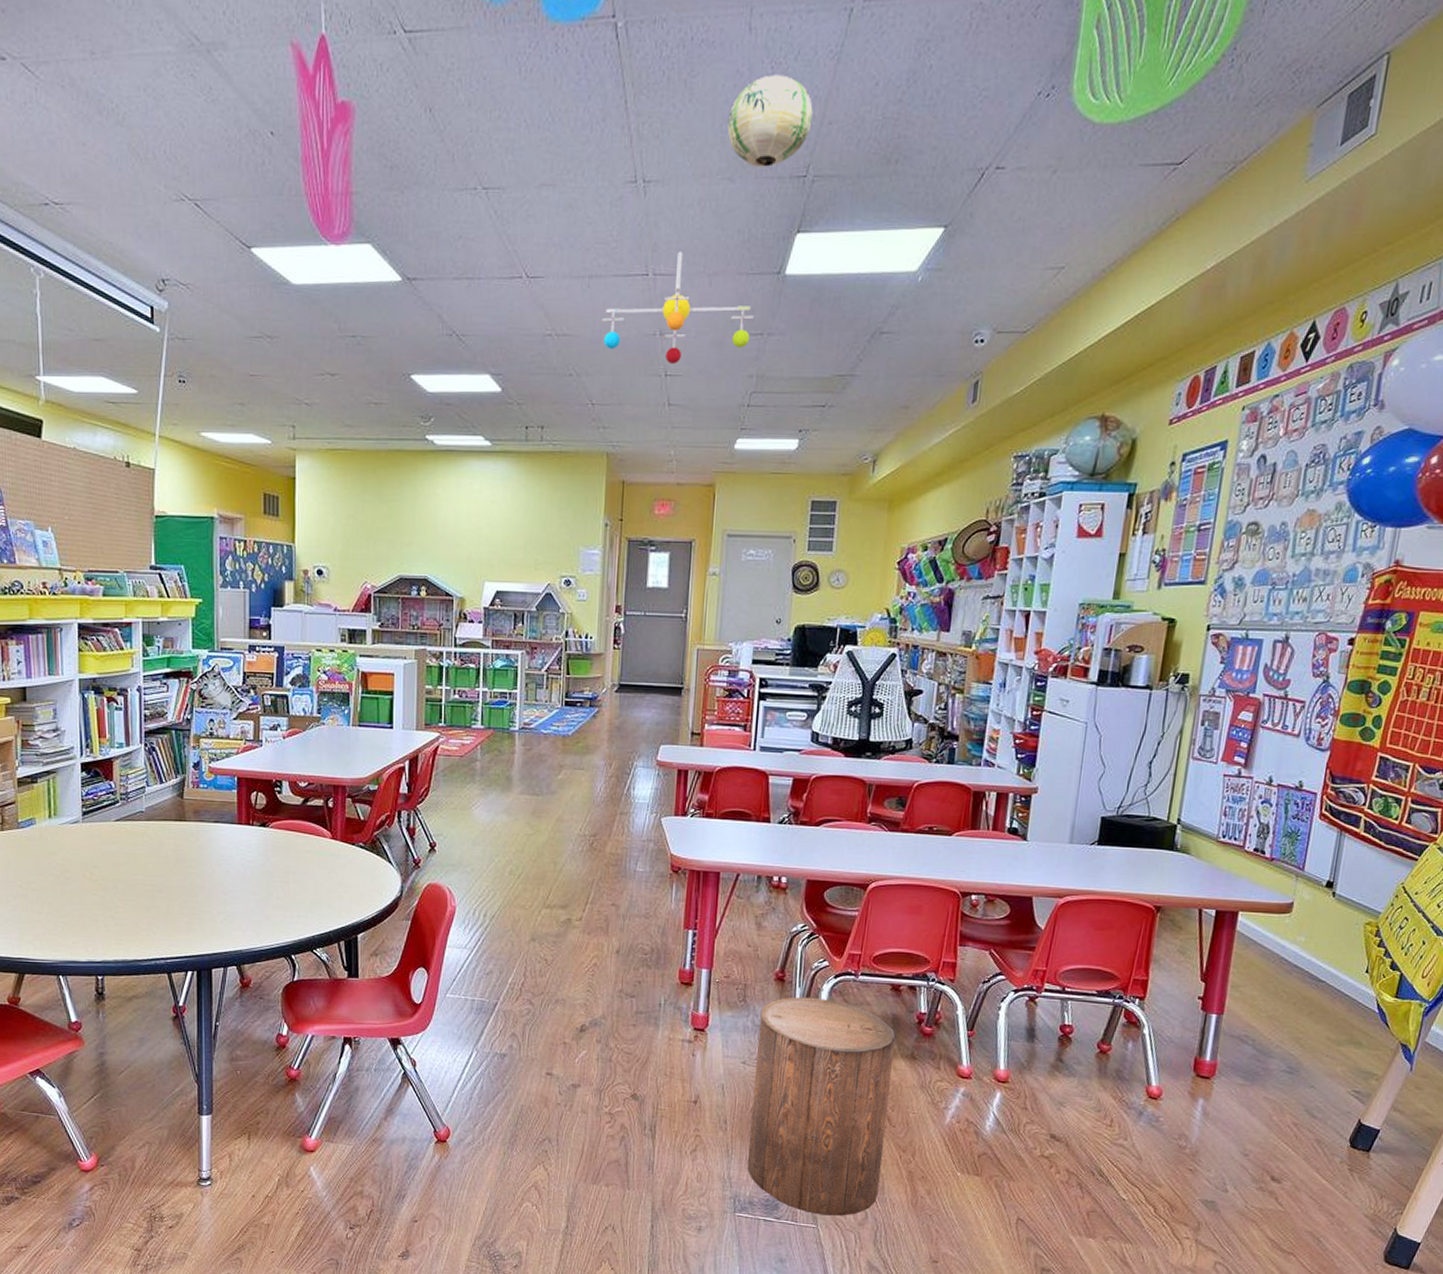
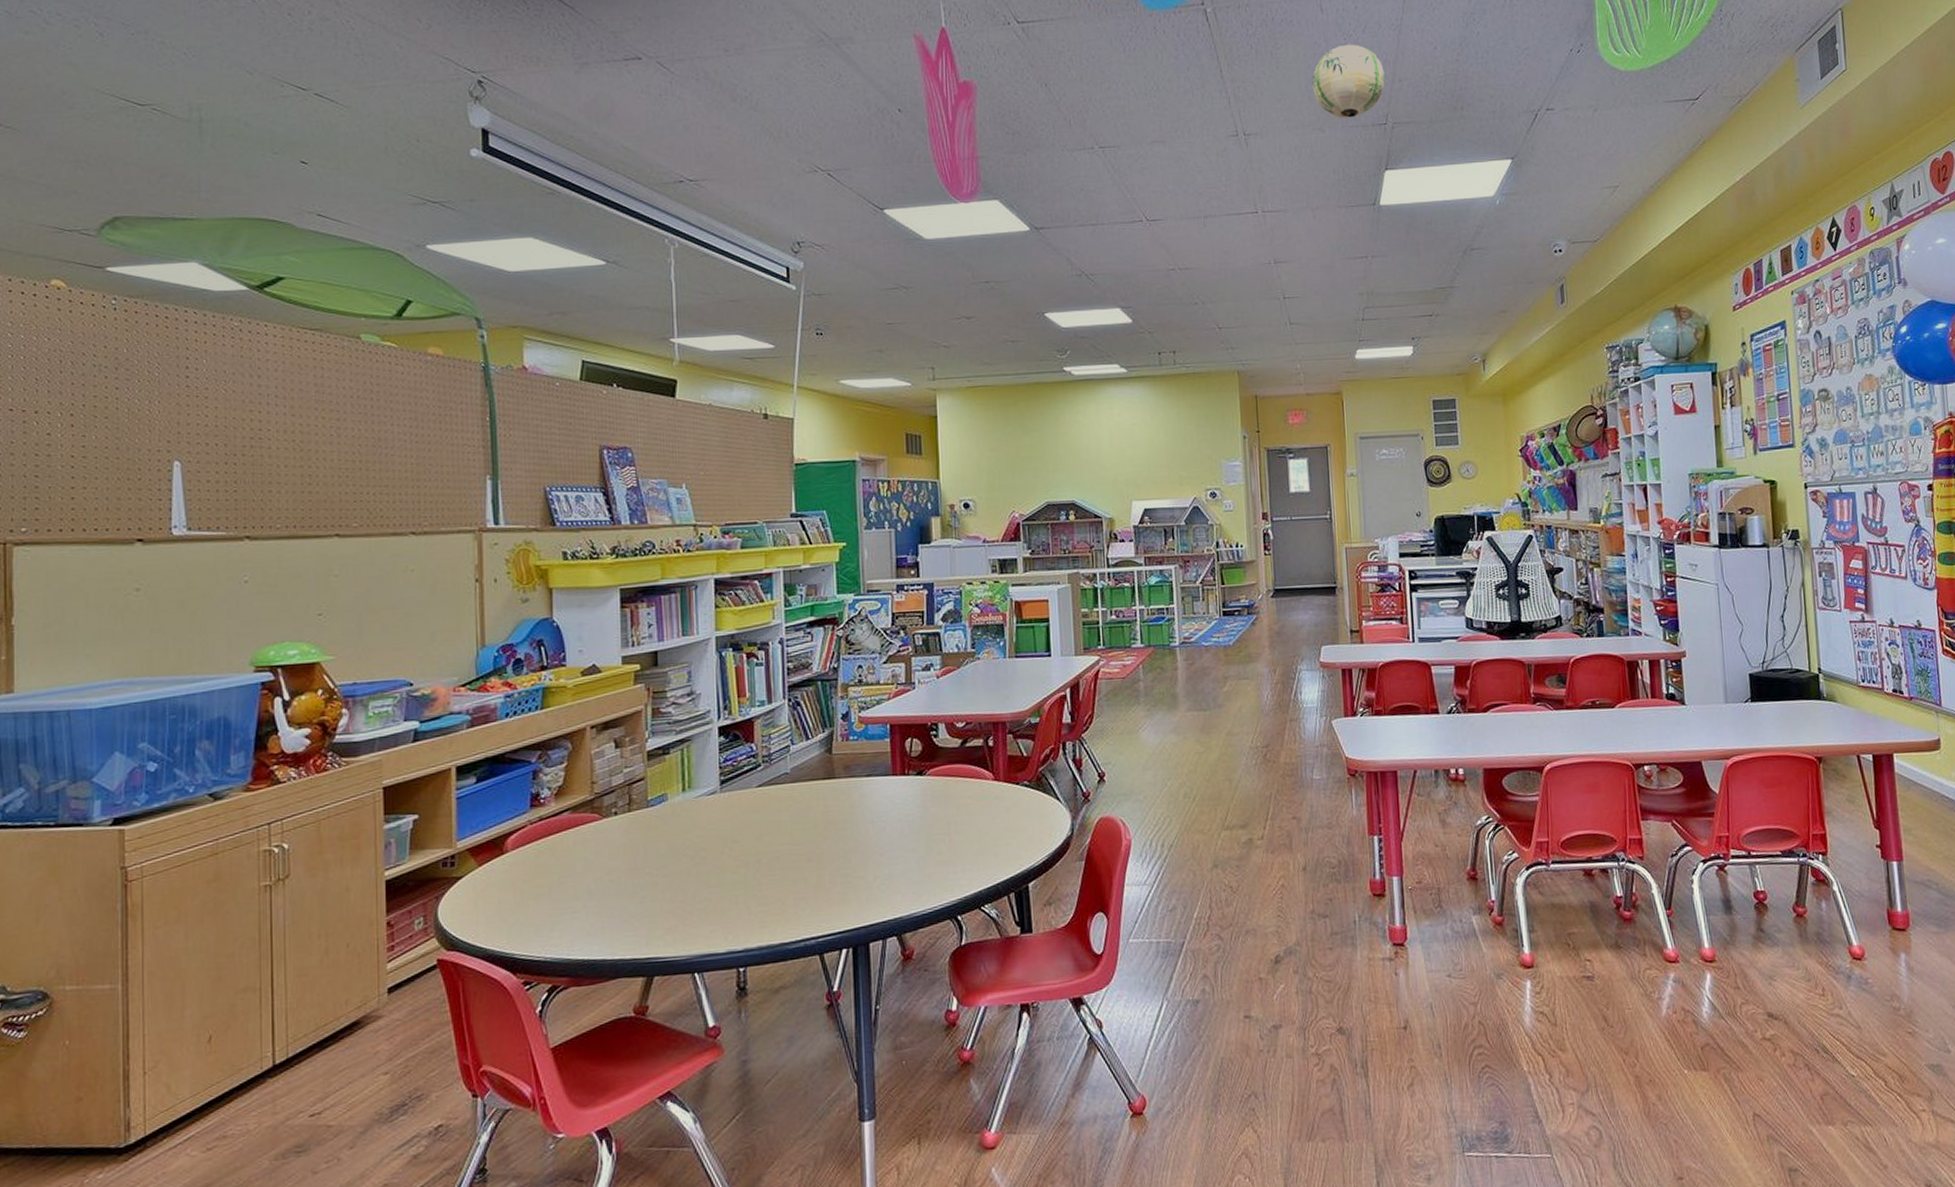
mobile: present [601,251,755,364] -> none [1219,191,1358,288]
stool: present [747,997,896,1216] -> none [1458,893,1609,1141]

